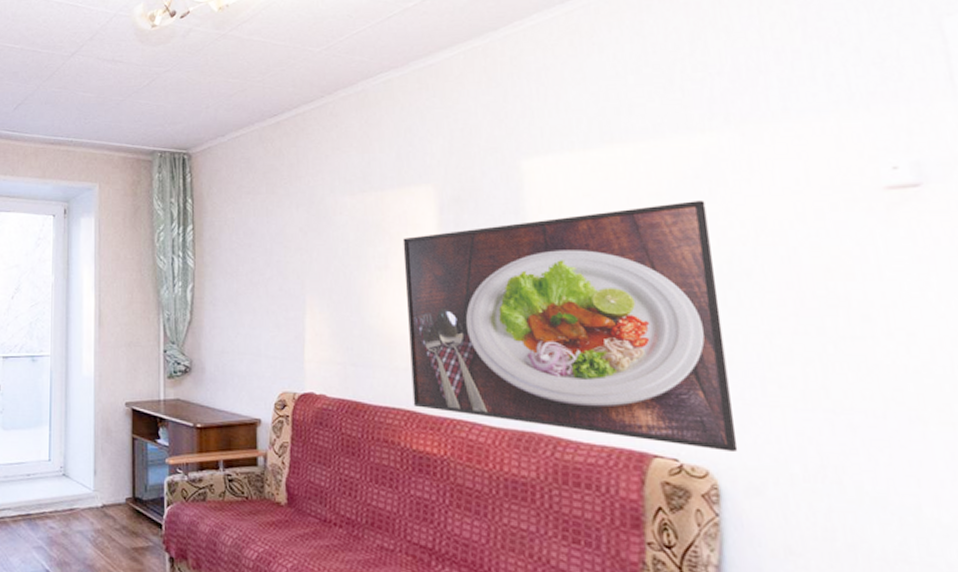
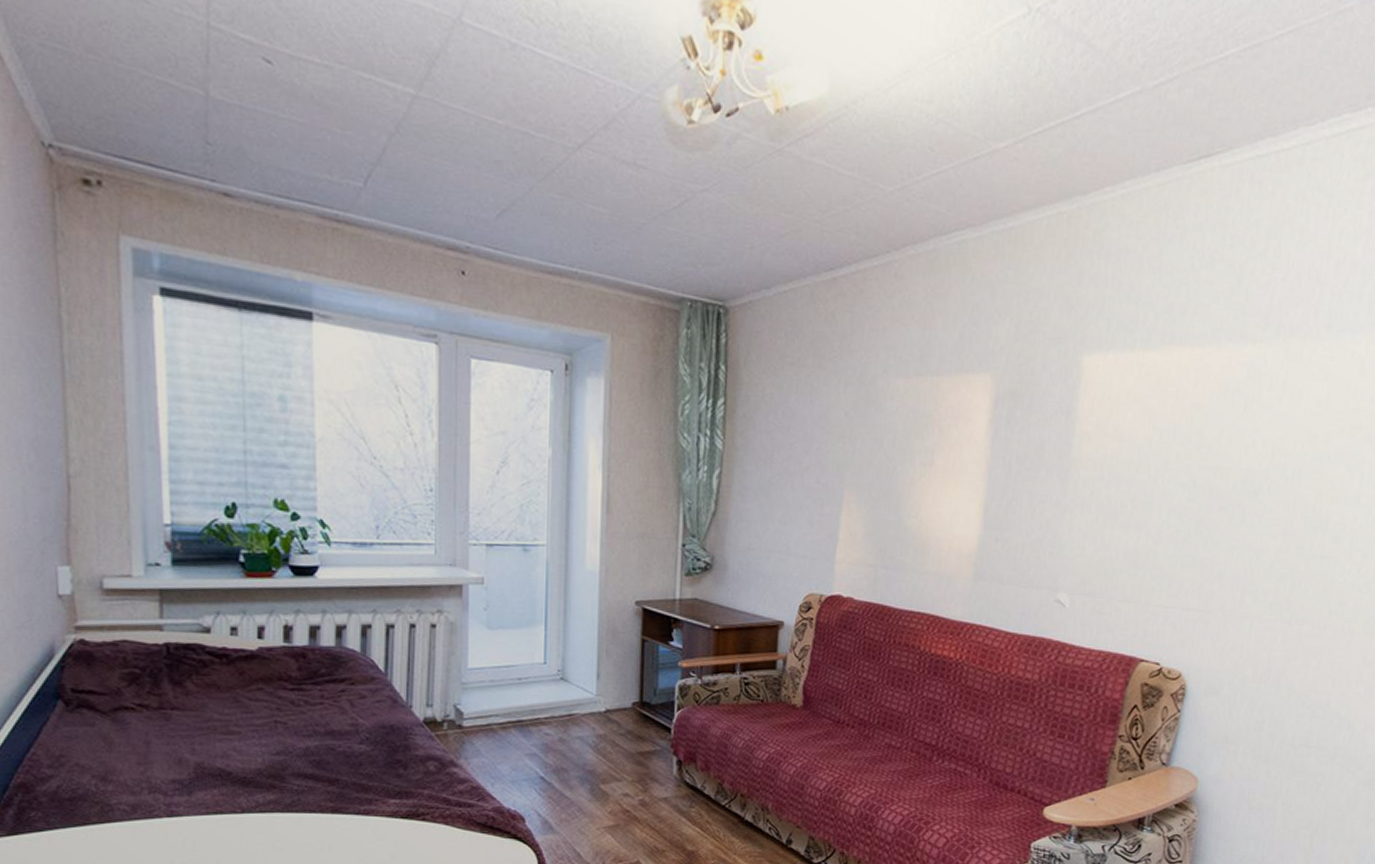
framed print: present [402,199,738,451] -> none [938,414,1238,656]

